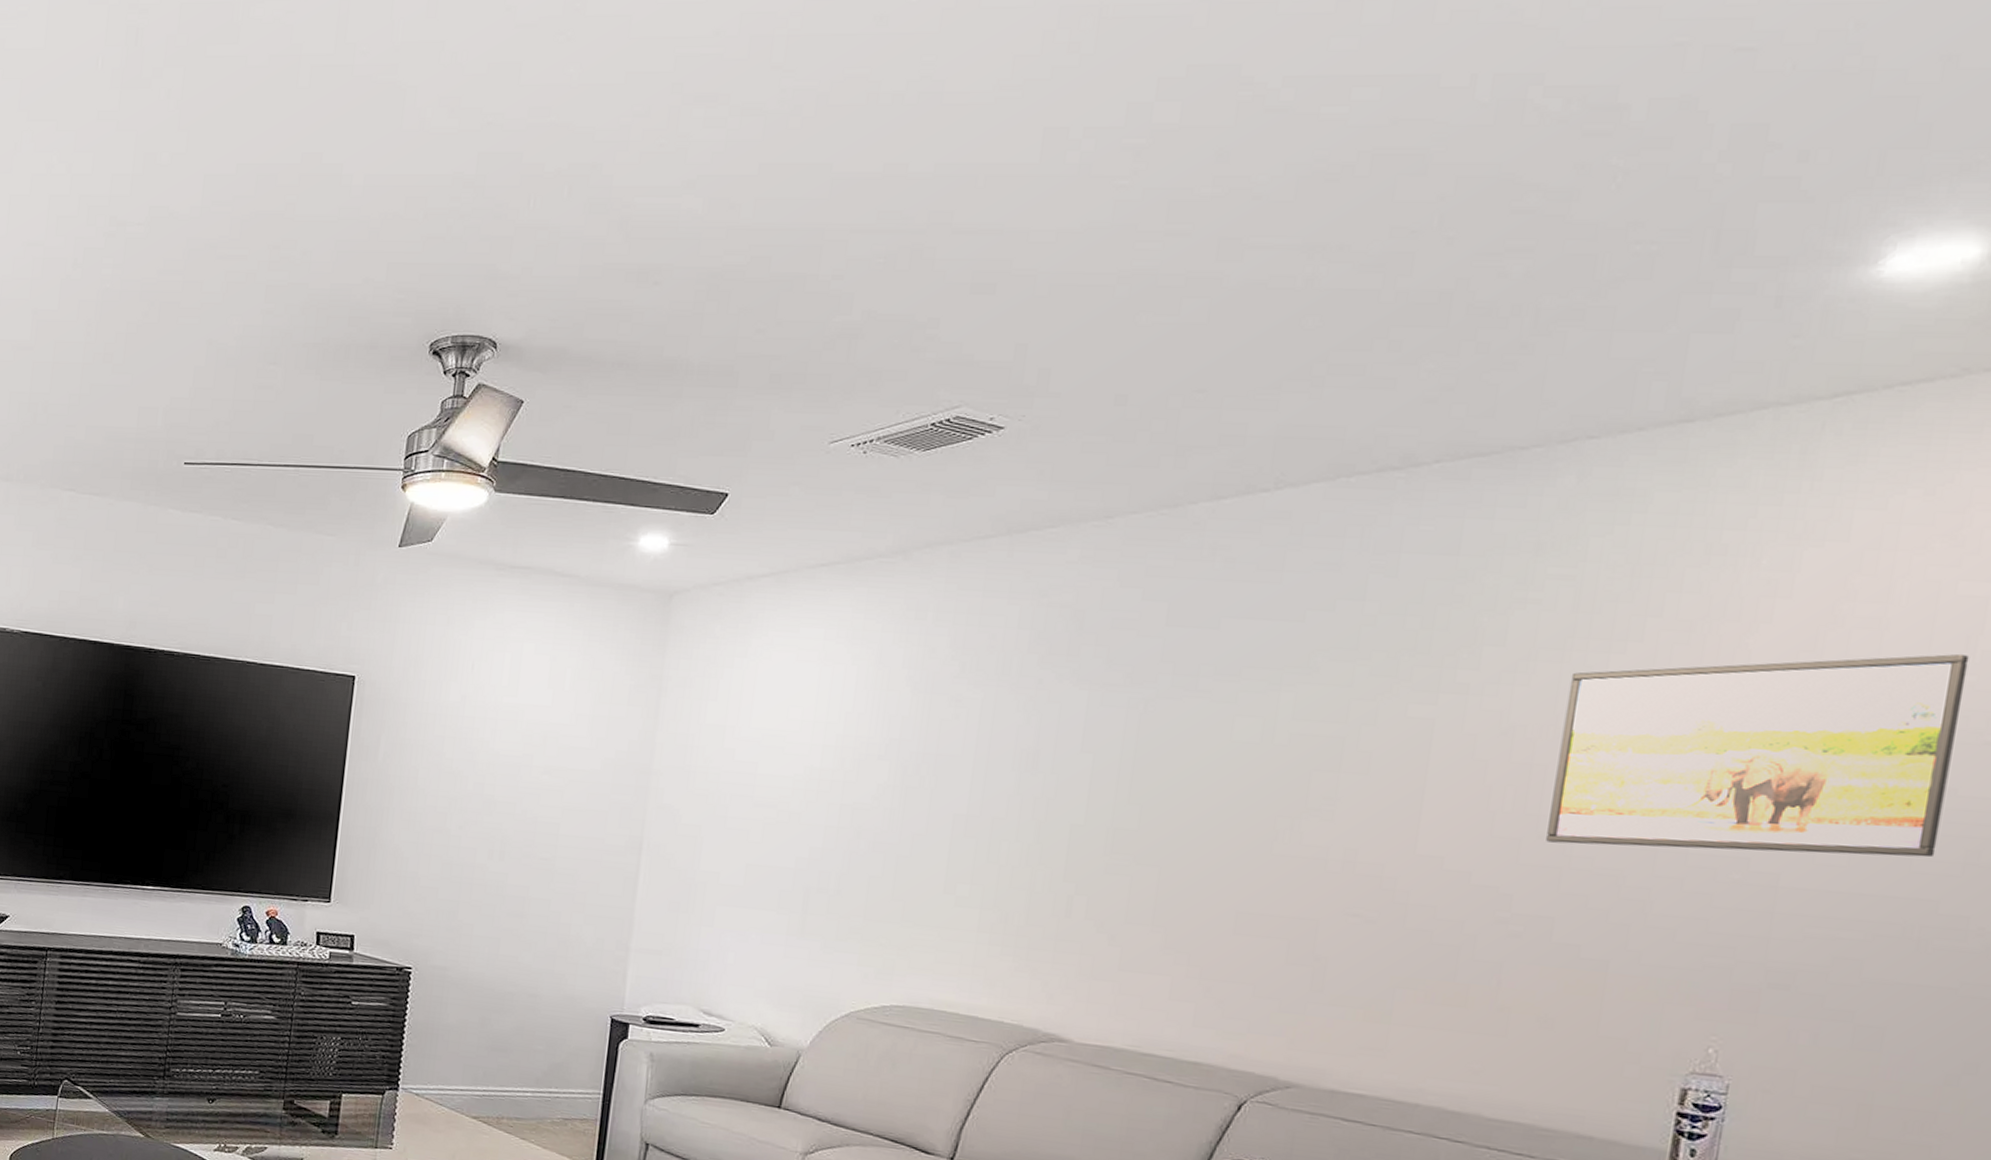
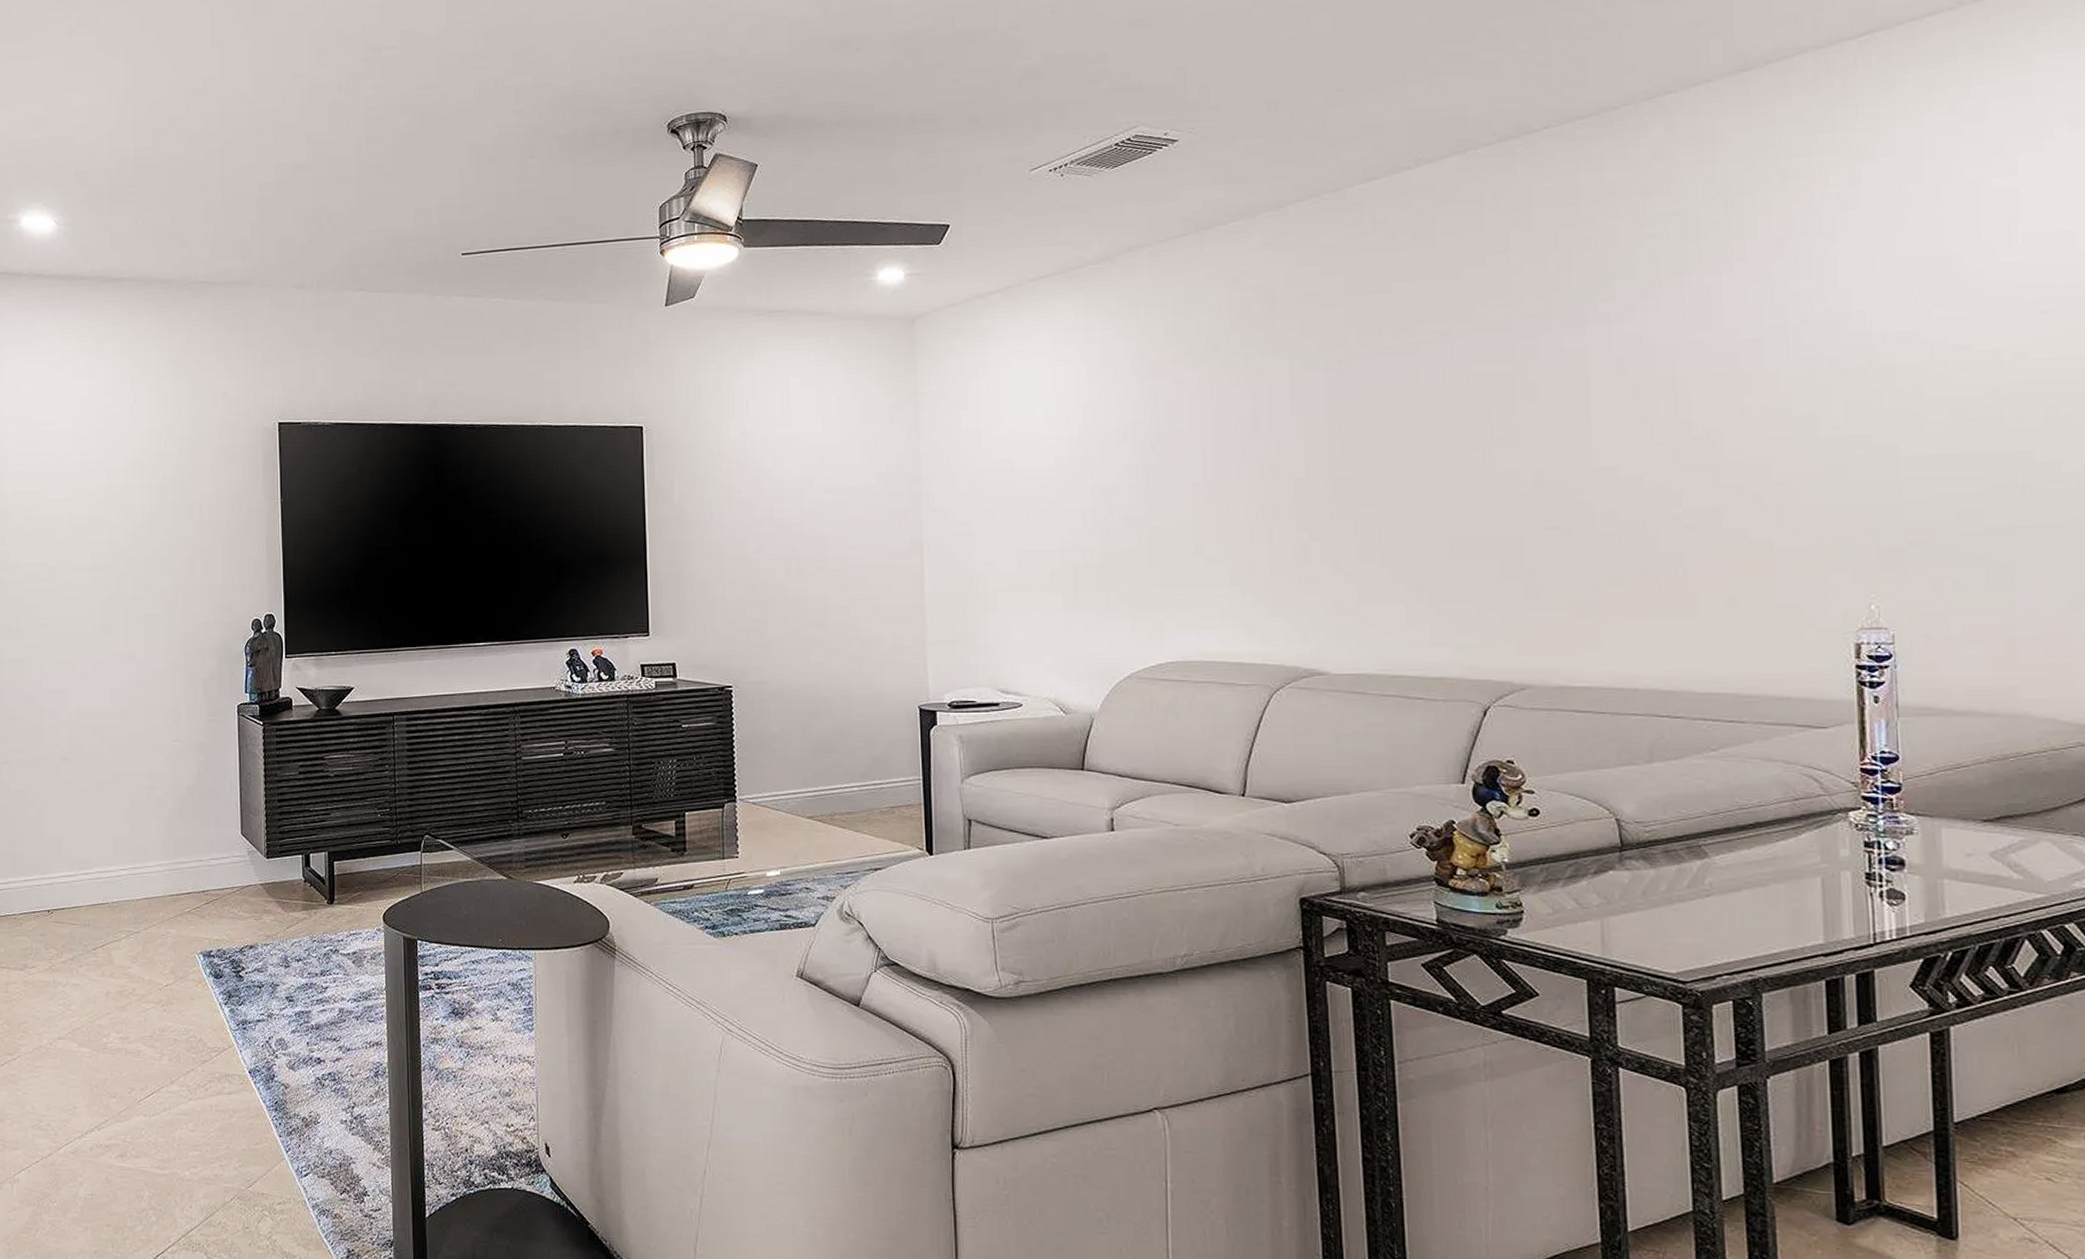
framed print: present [1546,653,1970,858] -> none [1692,238,2021,442]

